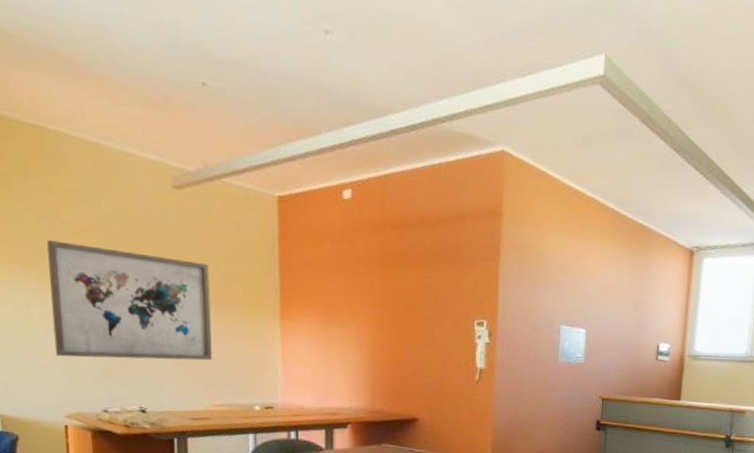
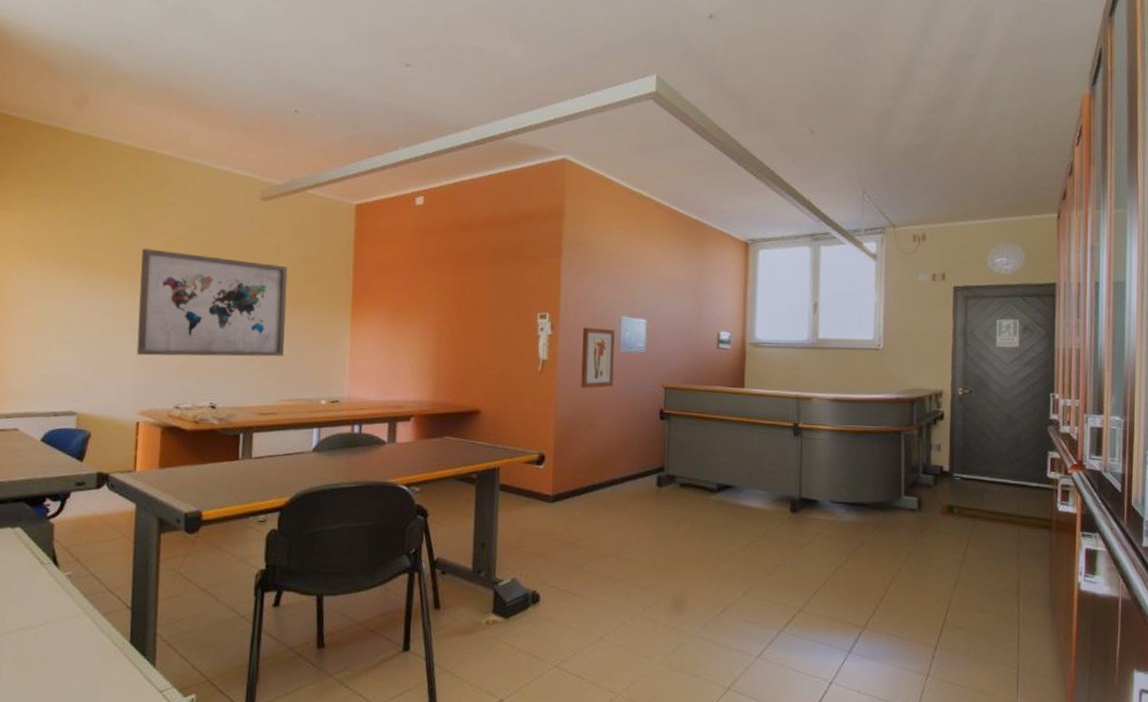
wall art: none [518,336,554,398] -> present [581,327,615,388]

